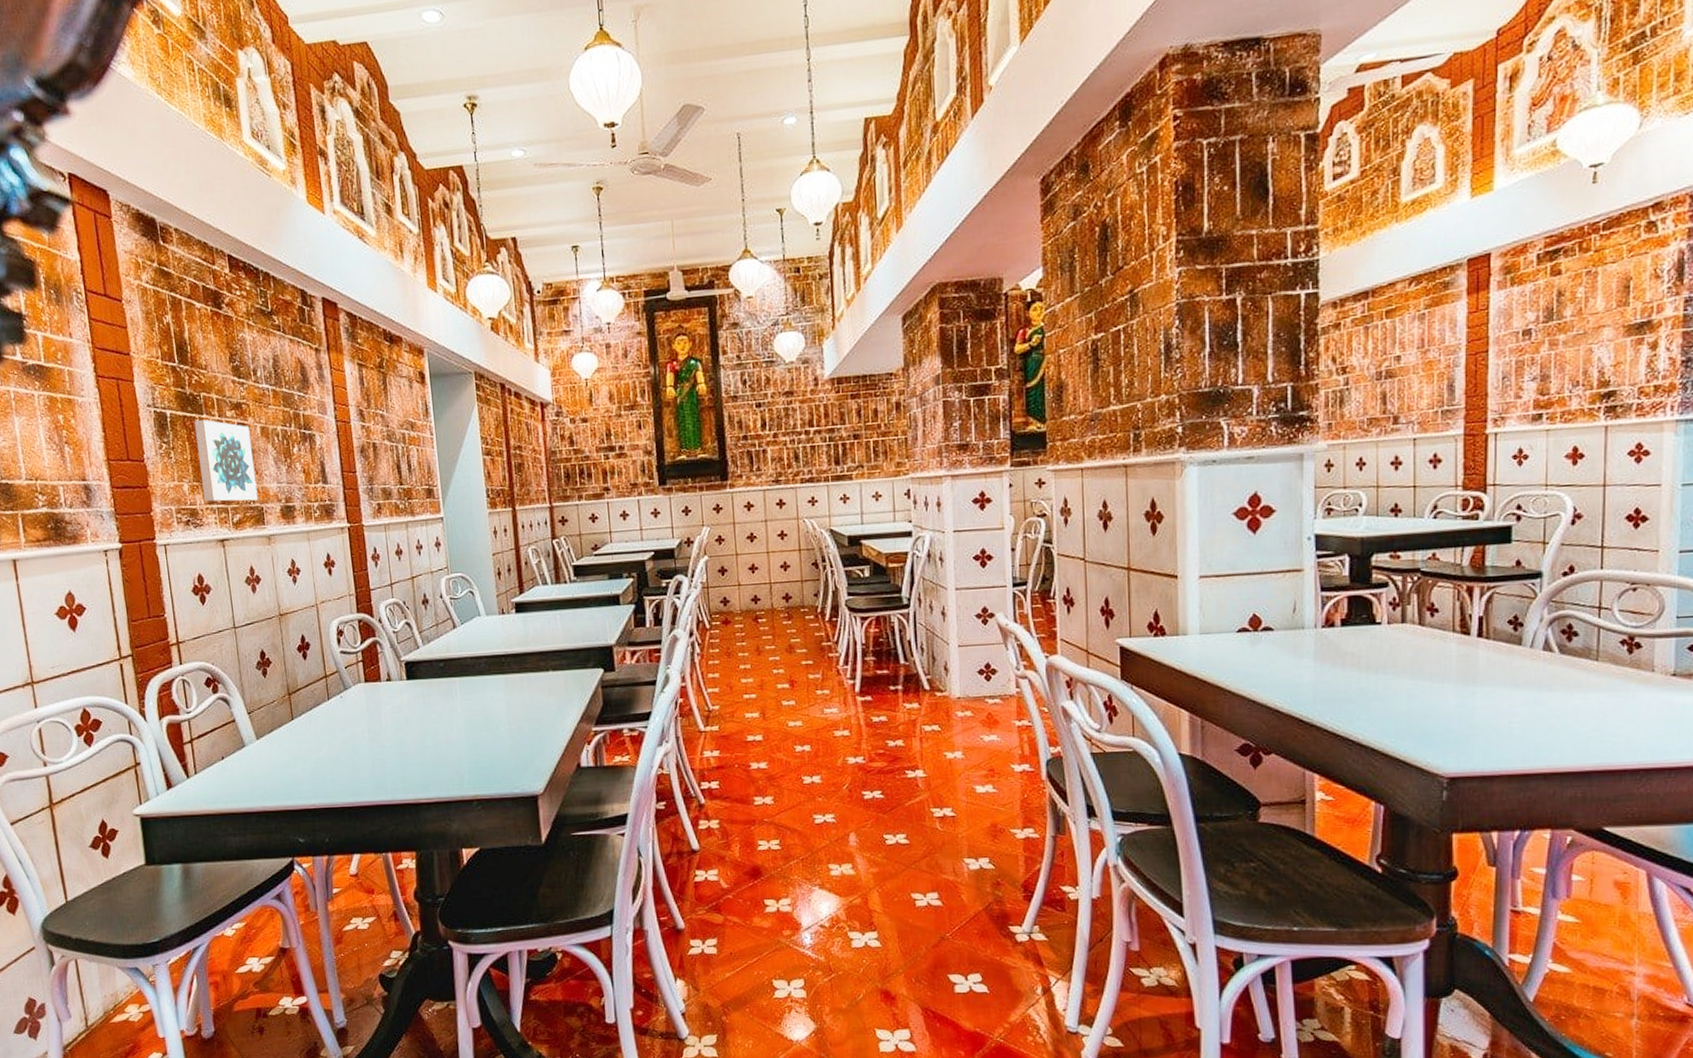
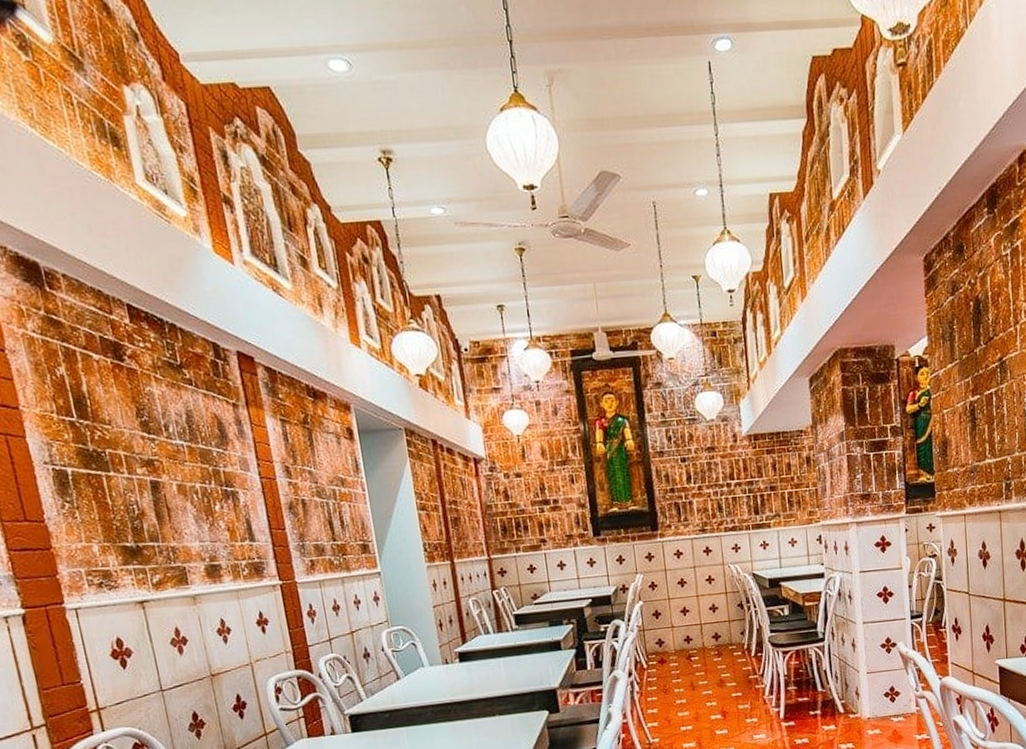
wall art: present [193,420,259,502] -> none [99,477,180,563]

